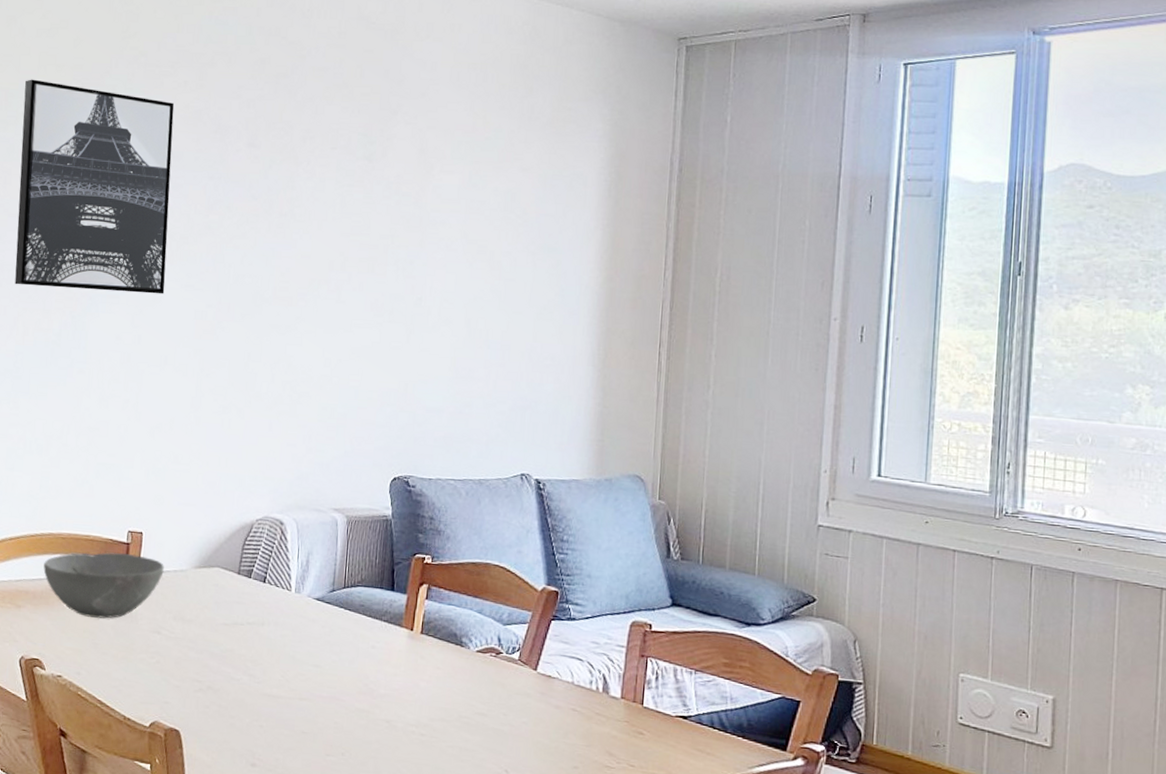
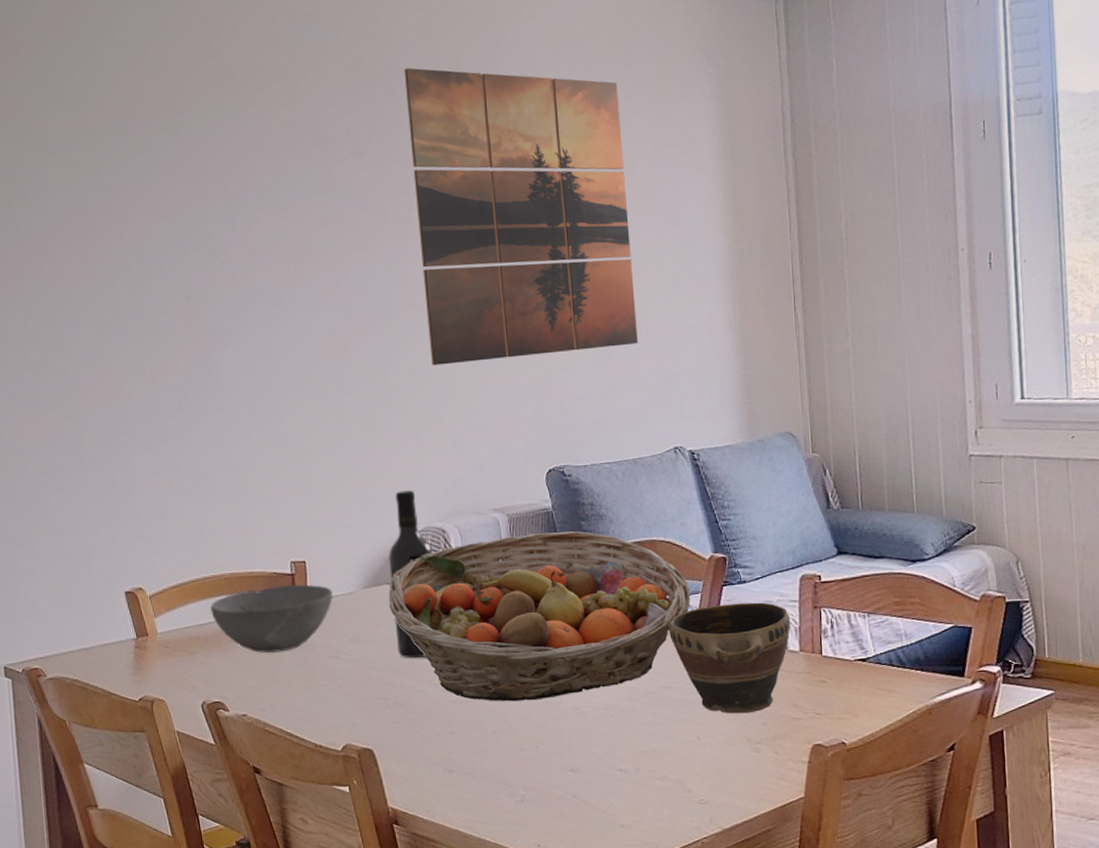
wall art: present [14,79,175,295] -> none [111,114,290,330]
fruit basket: none [217,537,518,707] -> present [388,531,691,702]
wine bottle: none [219,477,269,646] -> present [388,490,433,659]
wall art: none [294,71,513,367] -> present [403,67,638,366]
bowl: none [491,638,615,754] -> present [669,602,790,714]

